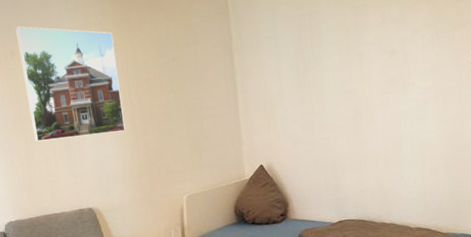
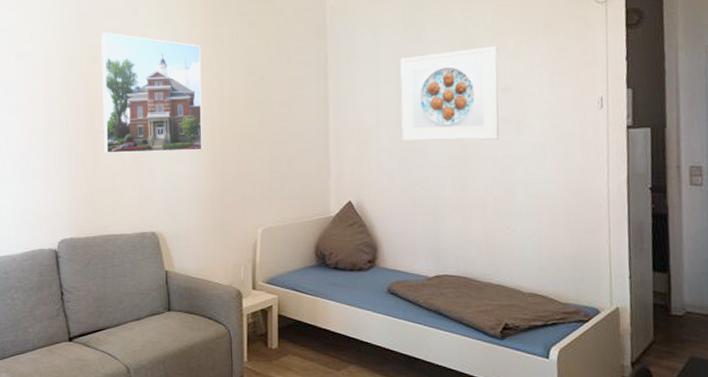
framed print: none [297,13,388,108] -> present [400,46,500,141]

